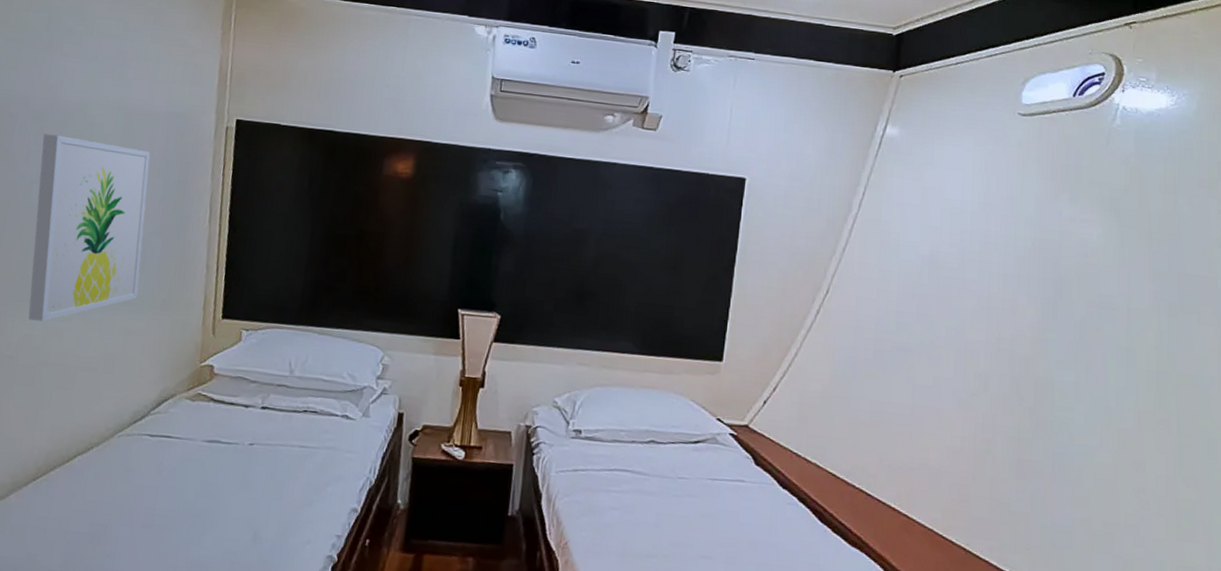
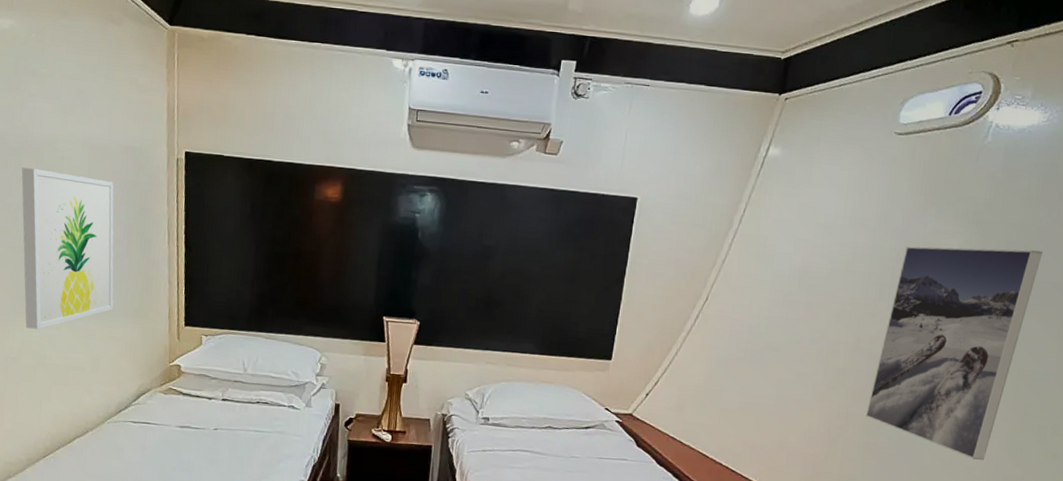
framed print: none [1014,235,1188,480] -> present [865,246,1043,460]

